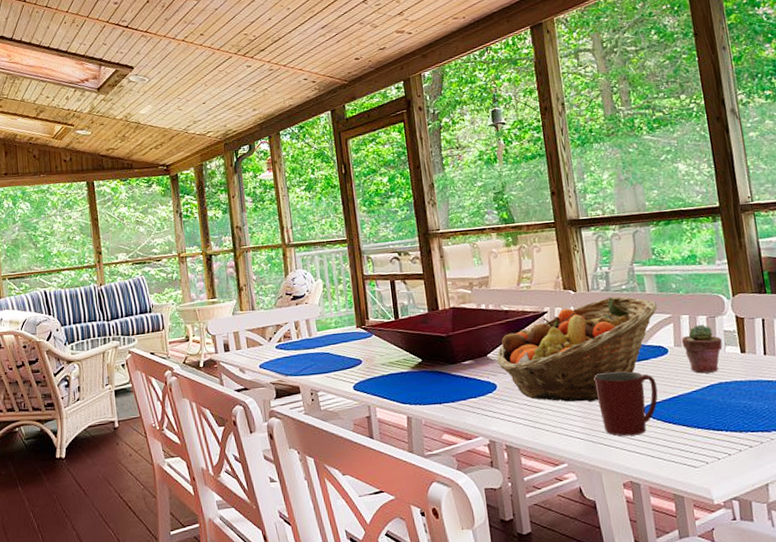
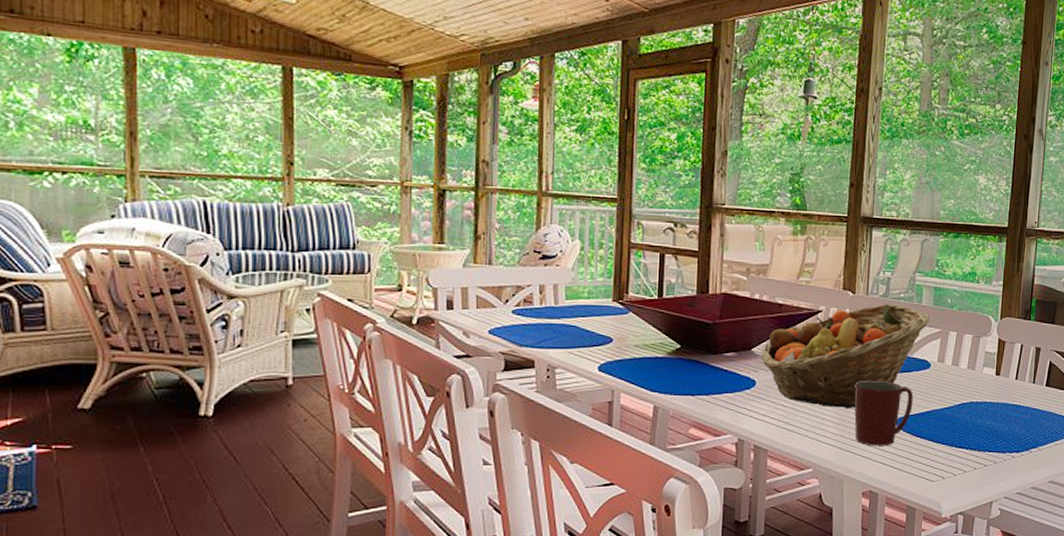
potted succulent: present [681,324,723,374] -> none [944,342,981,391]

